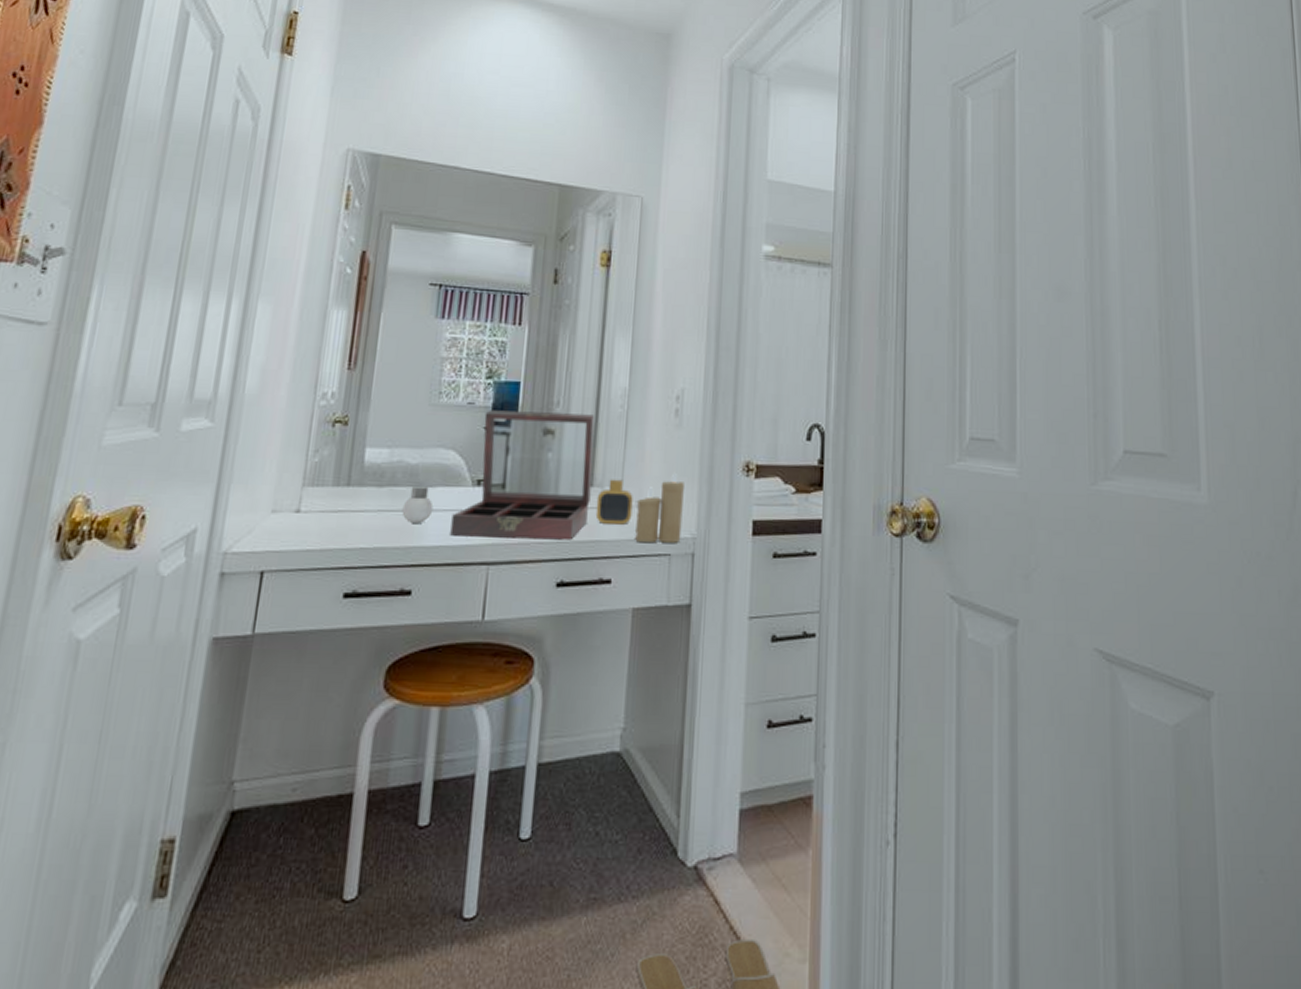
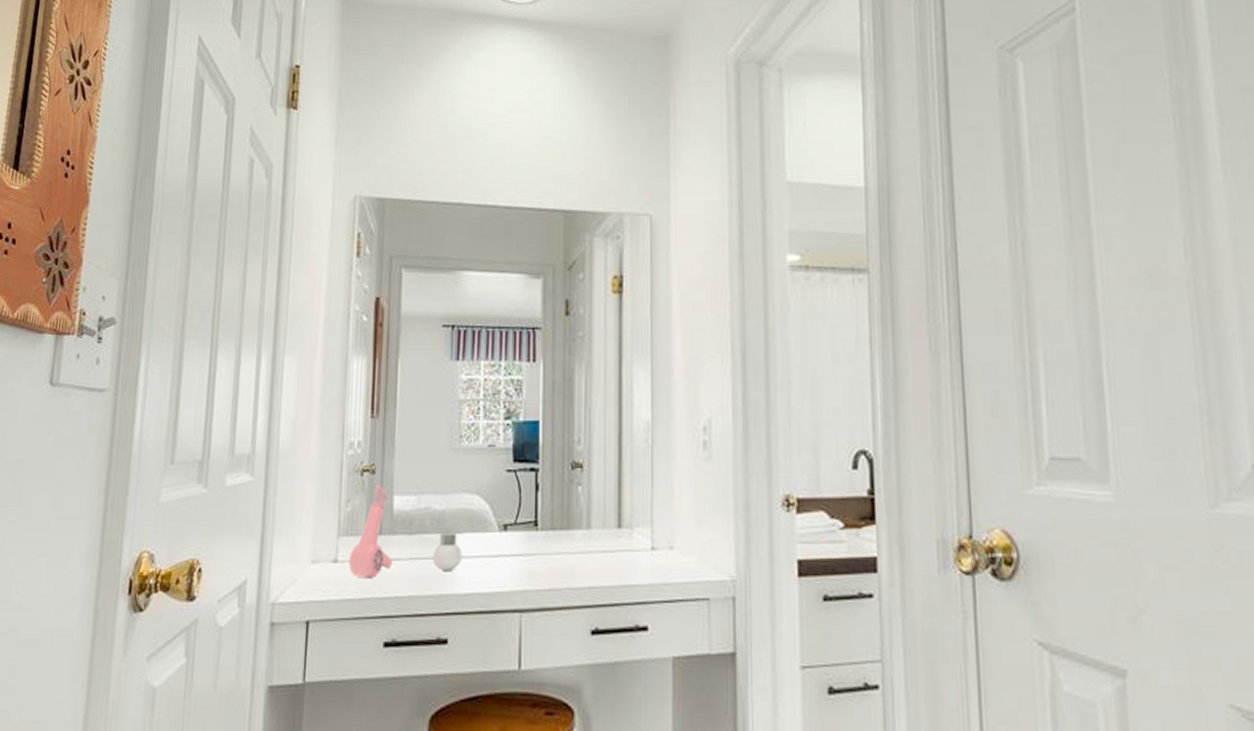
hair dryer: none [312,435,361,528] -> present [349,484,394,577]
jewelry box: present [450,410,595,540] -> none [481,451,620,585]
perfume bottle: present [595,479,633,525] -> none [626,519,665,568]
candle: present [635,472,684,544] -> none [670,509,719,587]

